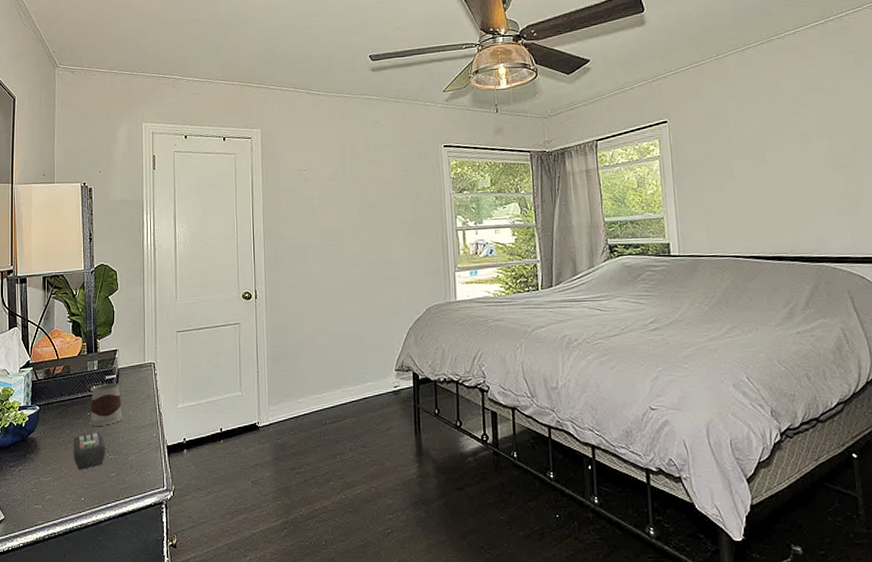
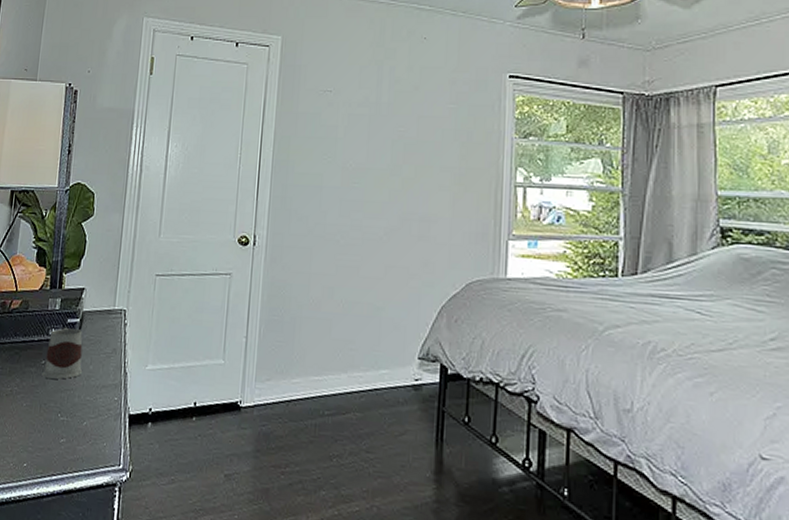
remote control: present [74,432,106,470] -> none [20,385,59,430]

